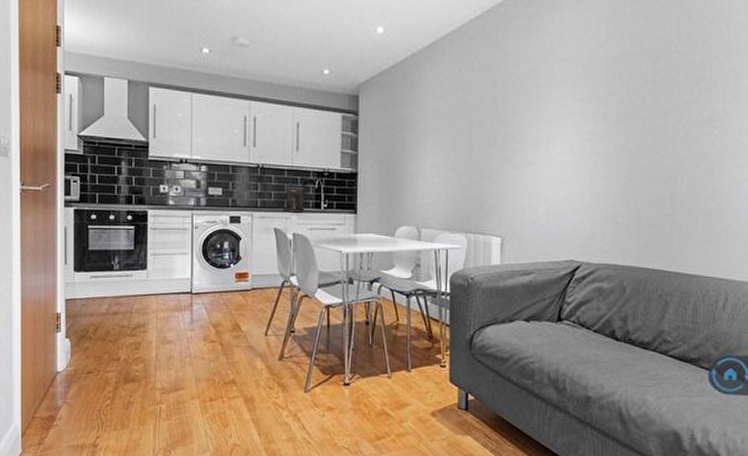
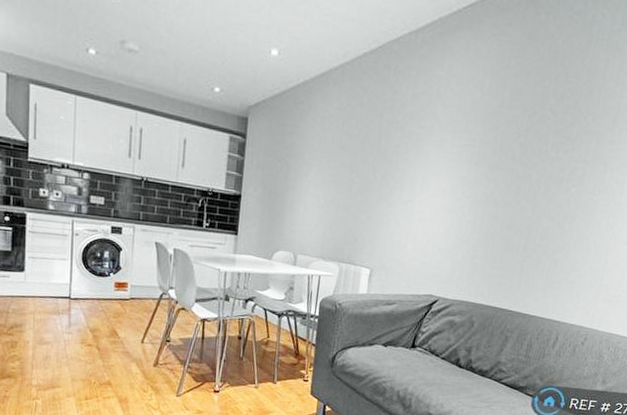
coffee maker: present [283,185,305,213] -> none [165,200,189,230]

